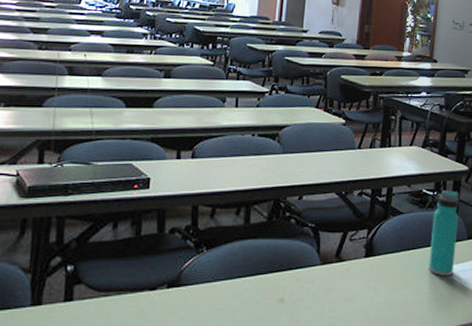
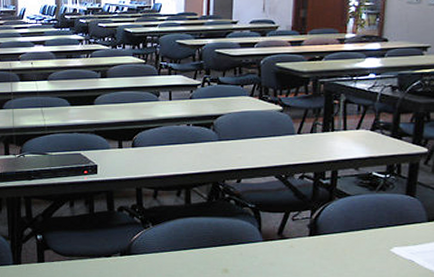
water bottle: present [429,190,459,277] -> none [381,173,416,257]

